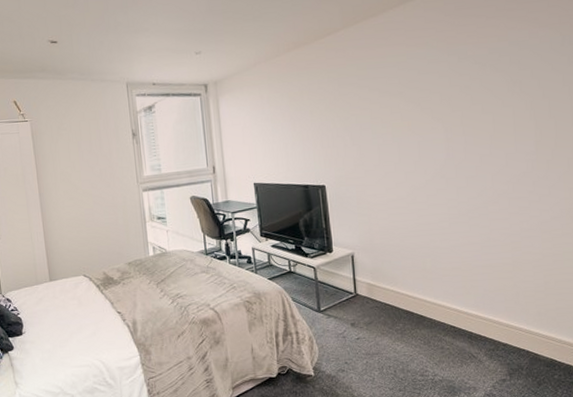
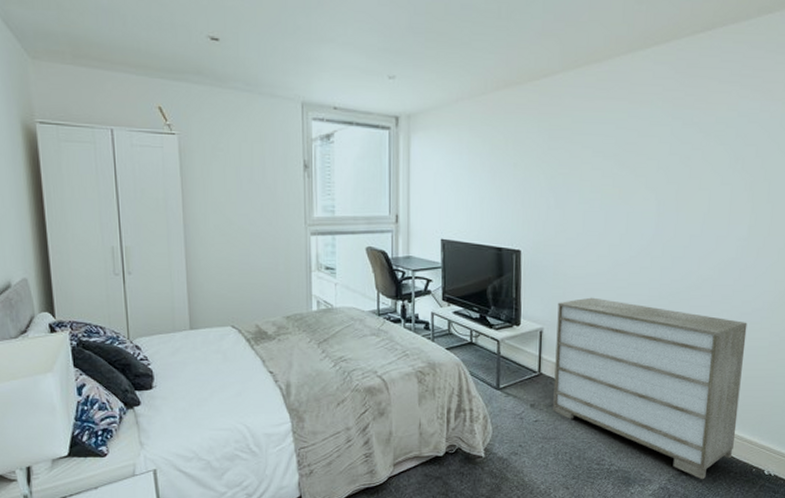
dresser: none [365,220,554,384] -> present [553,297,748,480]

